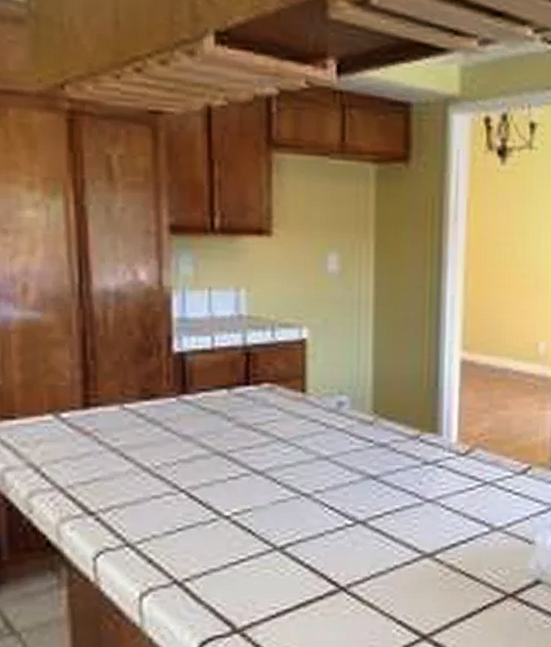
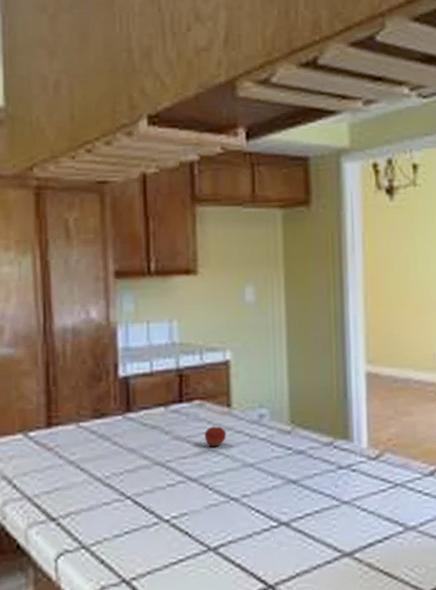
fruit: none [274,413,299,437] -> present [204,426,226,447]

